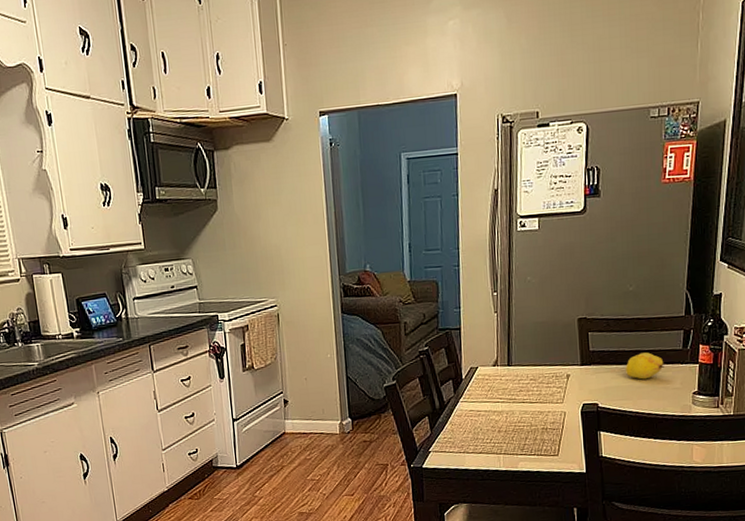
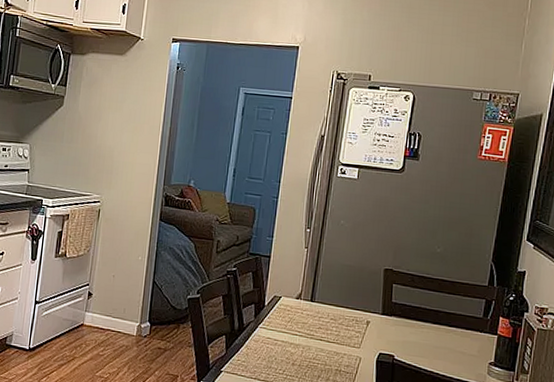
fruit: present [626,352,664,380] -> none [425,314,463,341]

